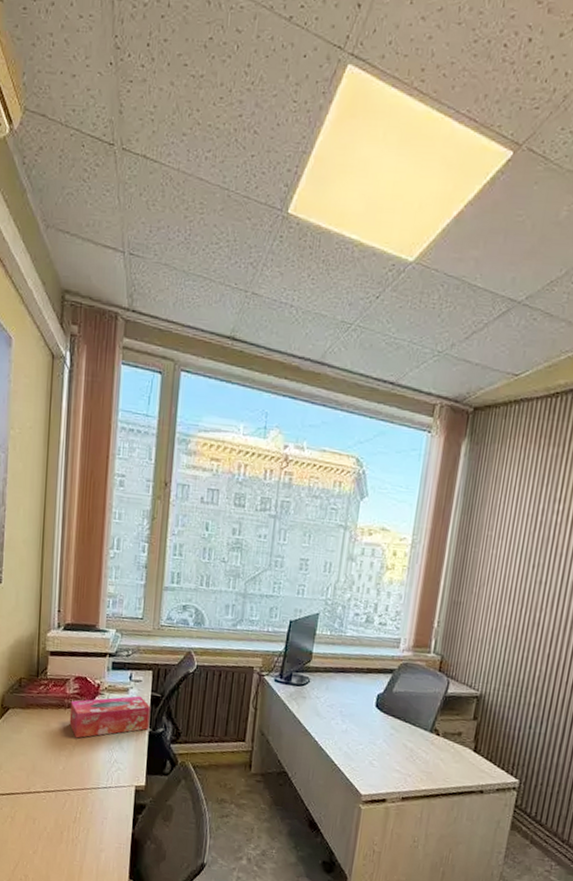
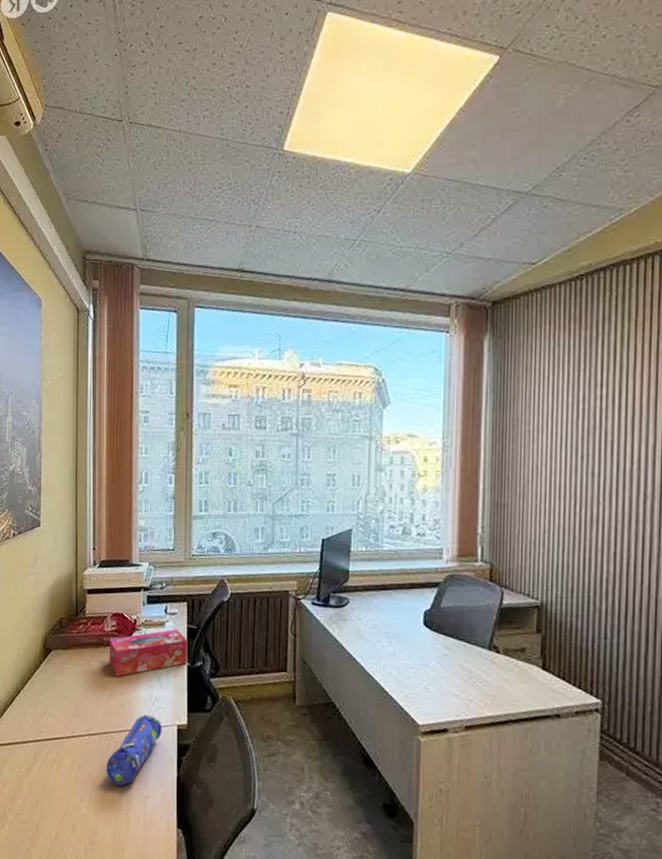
pencil case: none [61,775,120,840] -> present [106,715,162,786]

